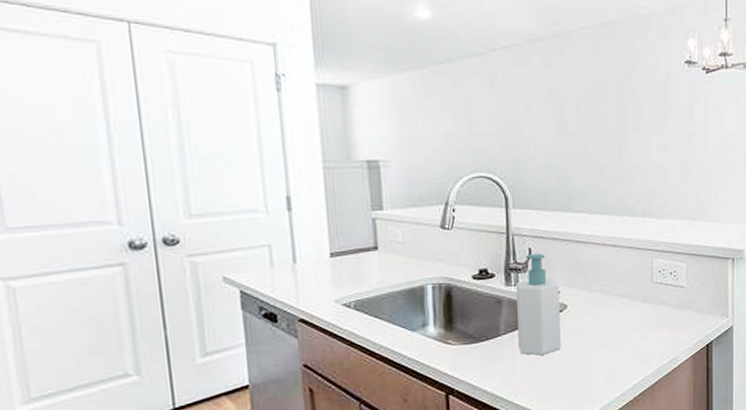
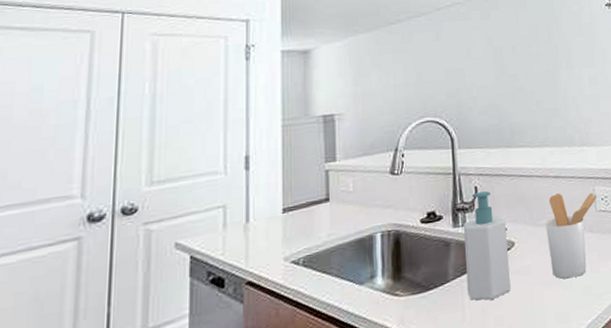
utensil holder: none [600,262,655,343] -> present [545,192,598,279]

